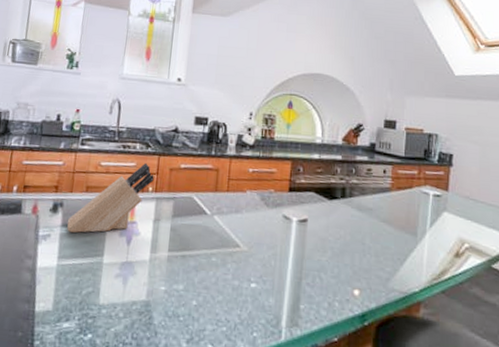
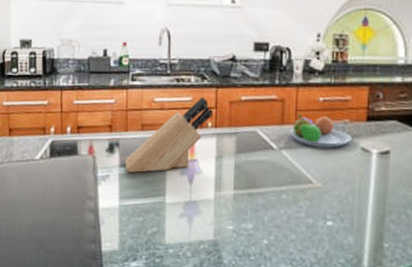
fruit bowl: none [221,183,276,215] -> present [289,114,352,148]

